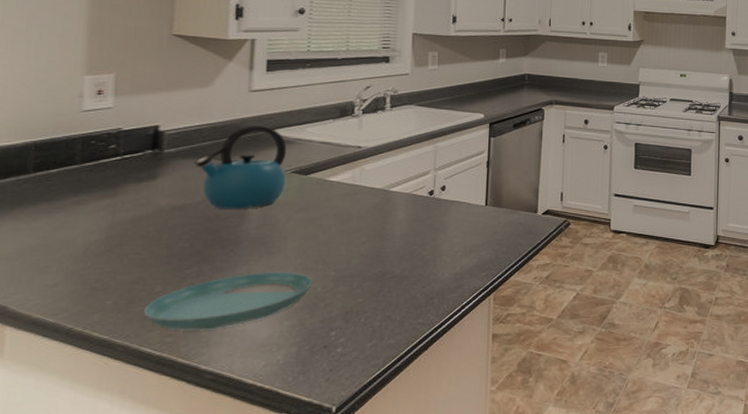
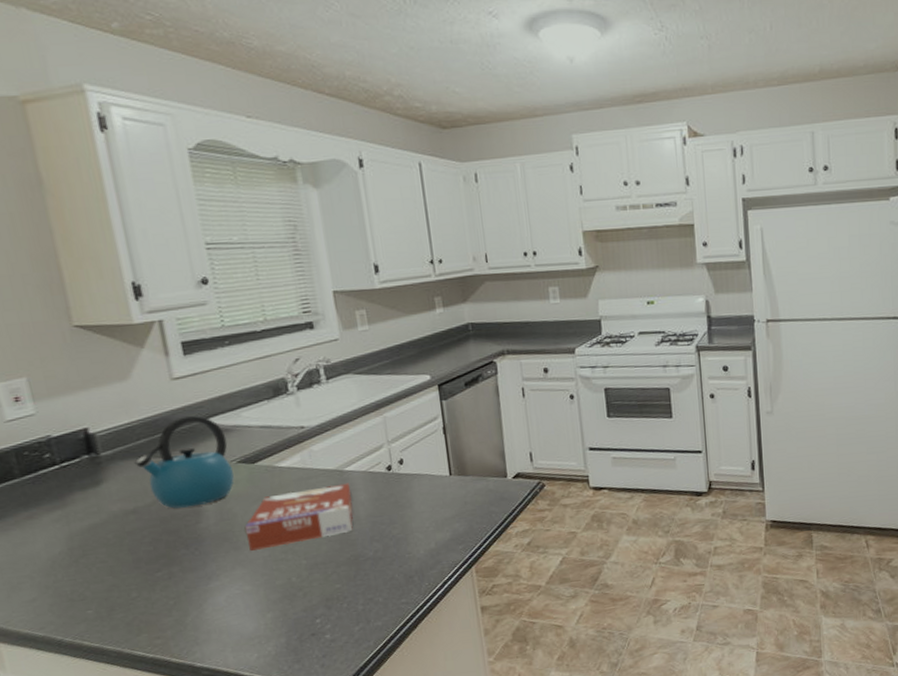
saucer: present [144,271,312,331] -> none [126,564,286,633]
cereal box: none [283,202,392,257] -> present [244,483,353,551]

